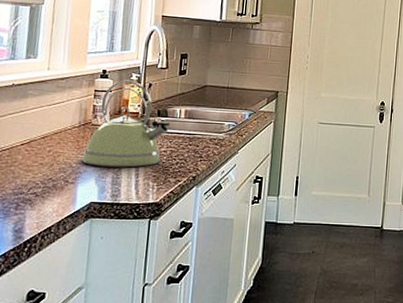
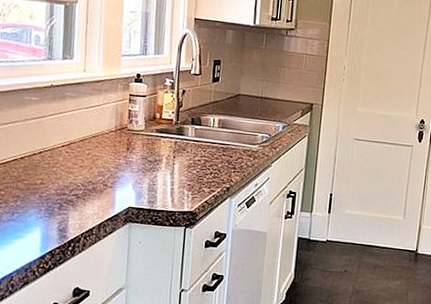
kettle: present [81,80,171,168] -> none [119,85,204,175]

